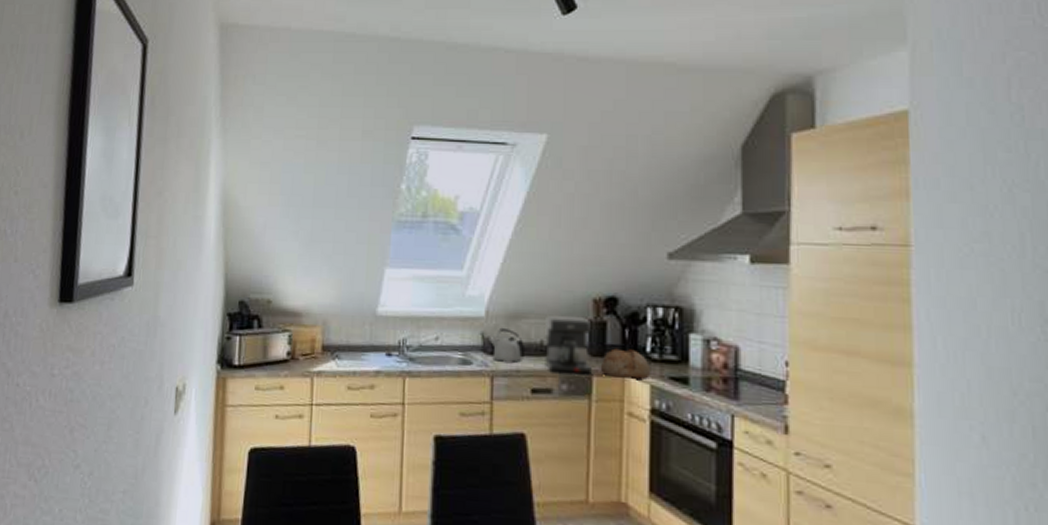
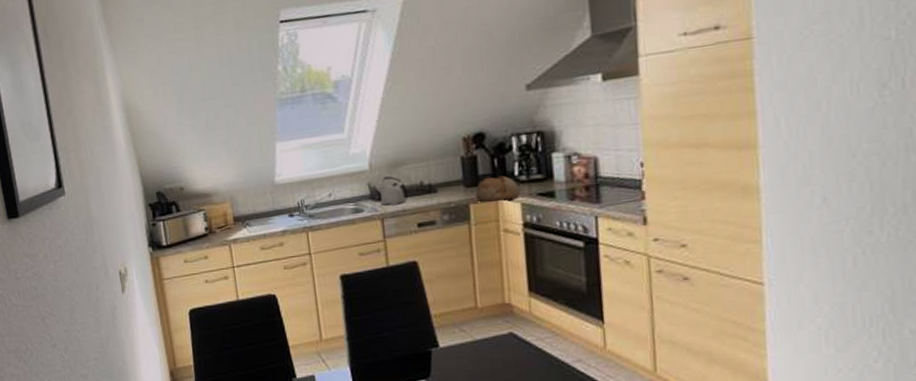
coffee maker: present [545,315,592,375] -> none [422,154,468,206]

